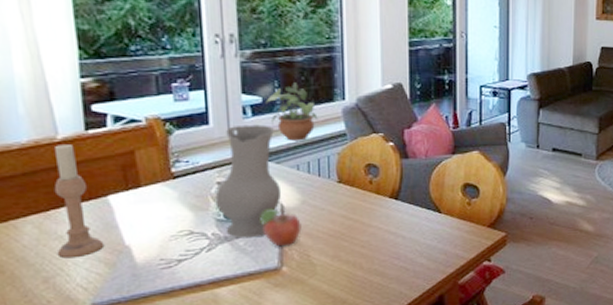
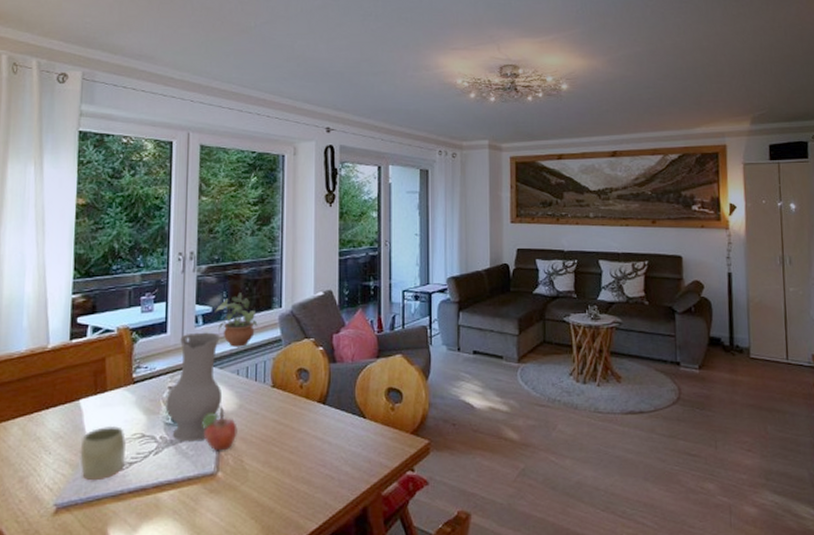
candlestick: present [54,145,105,259] -> none [34,353,72,459]
mug: none [115,222,173,279] -> present [80,425,127,481]

